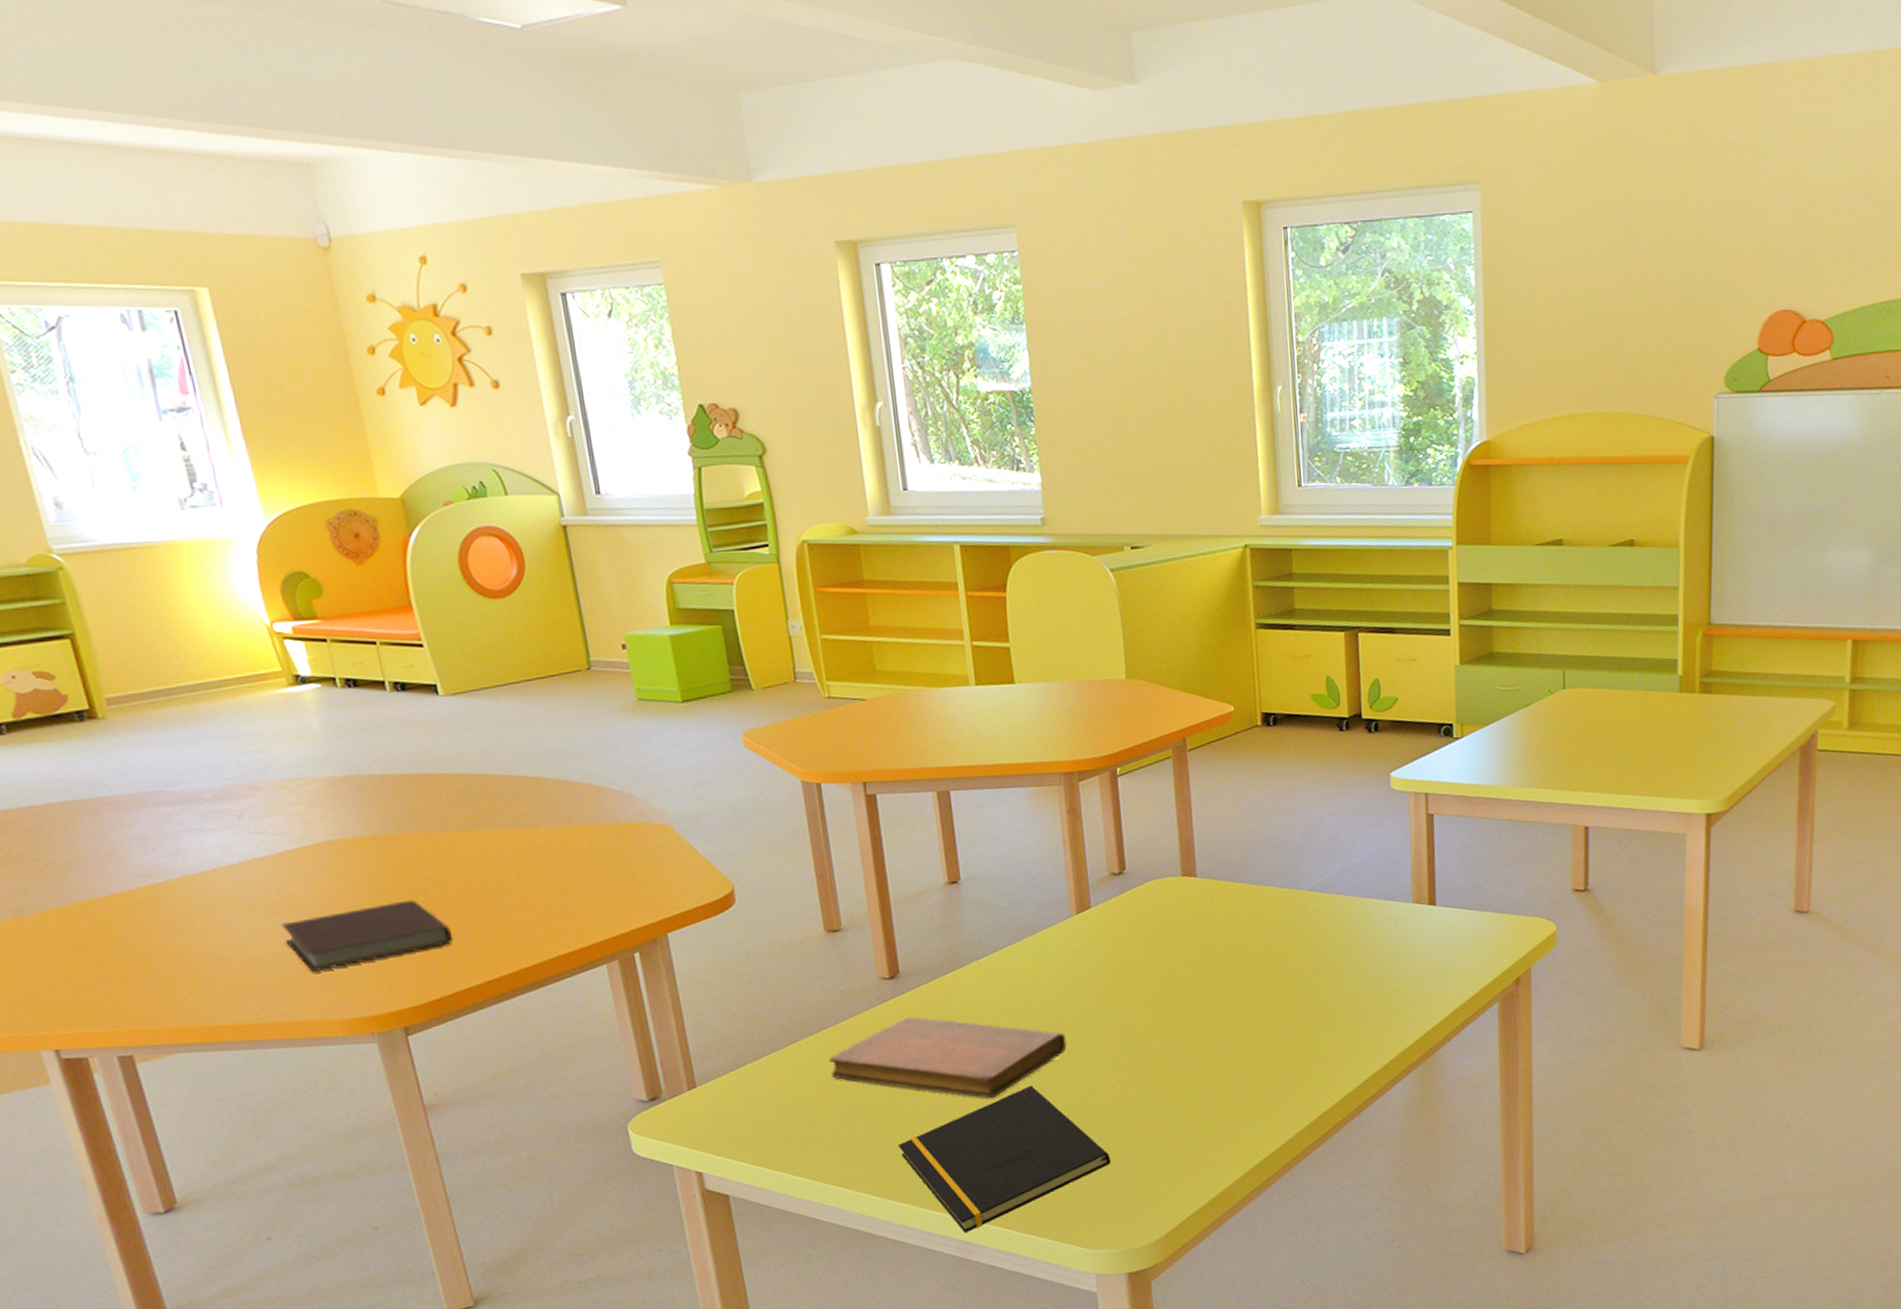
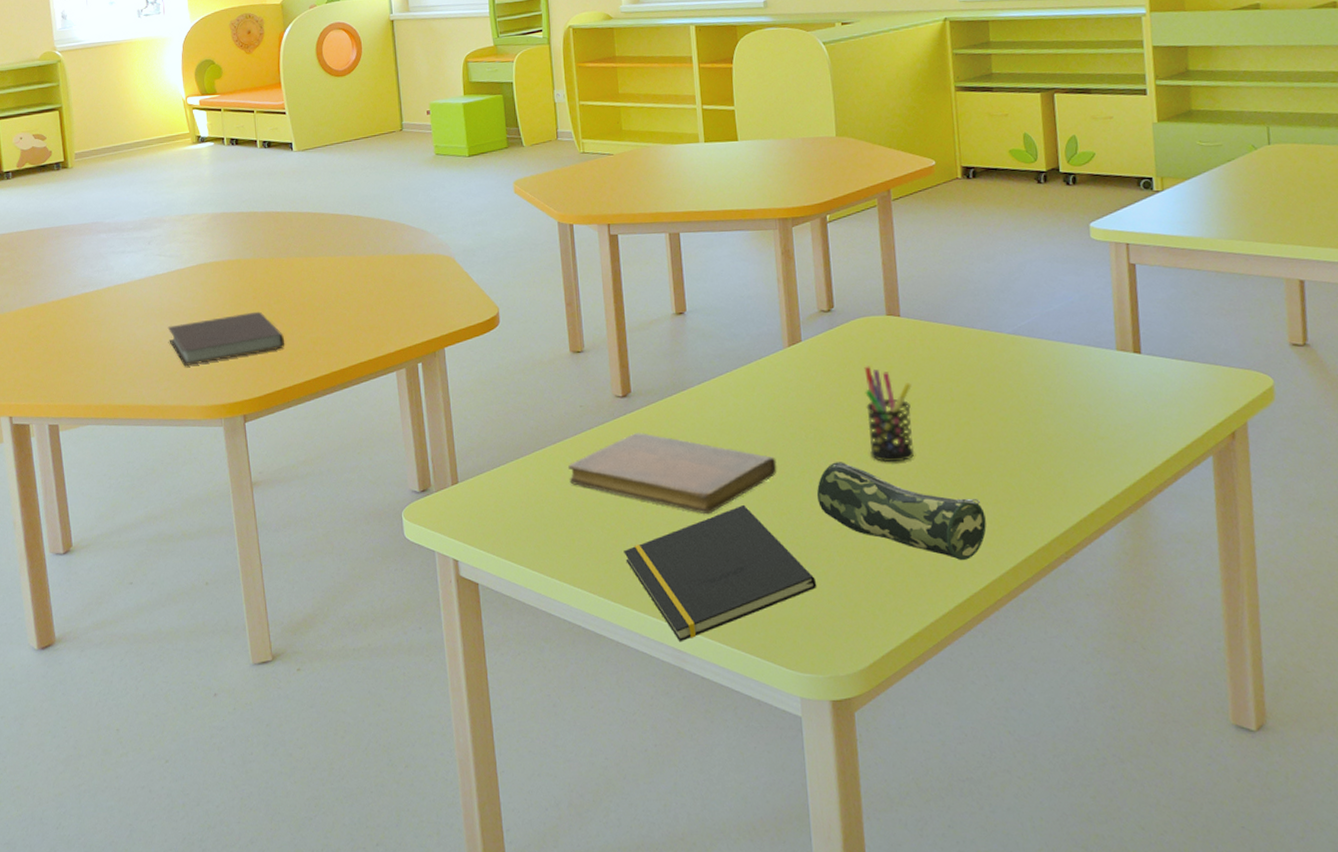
pencil case: none [1109,1033,1283,1124] -> present [816,462,987,561]
pen holder: none [1159,931,1212,1031] -> present [864,366,915,463]

